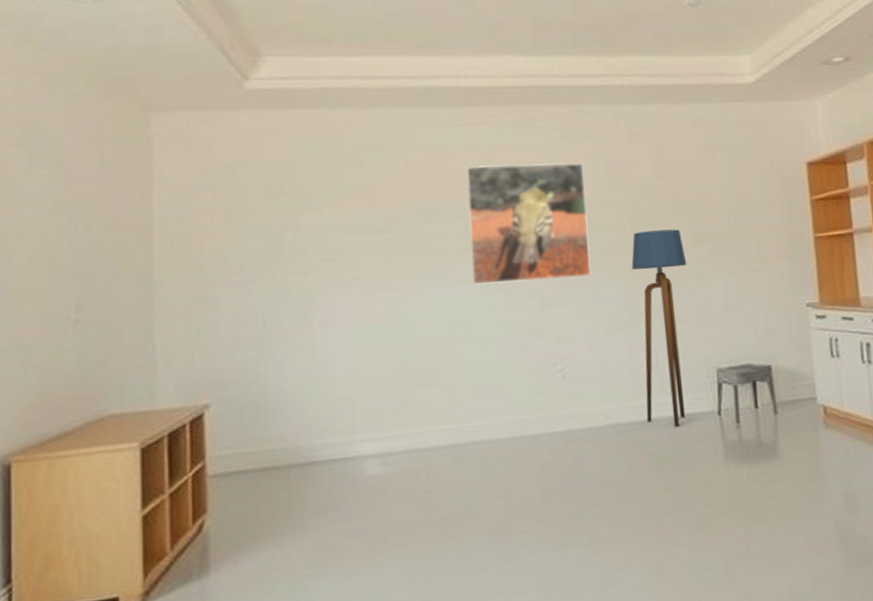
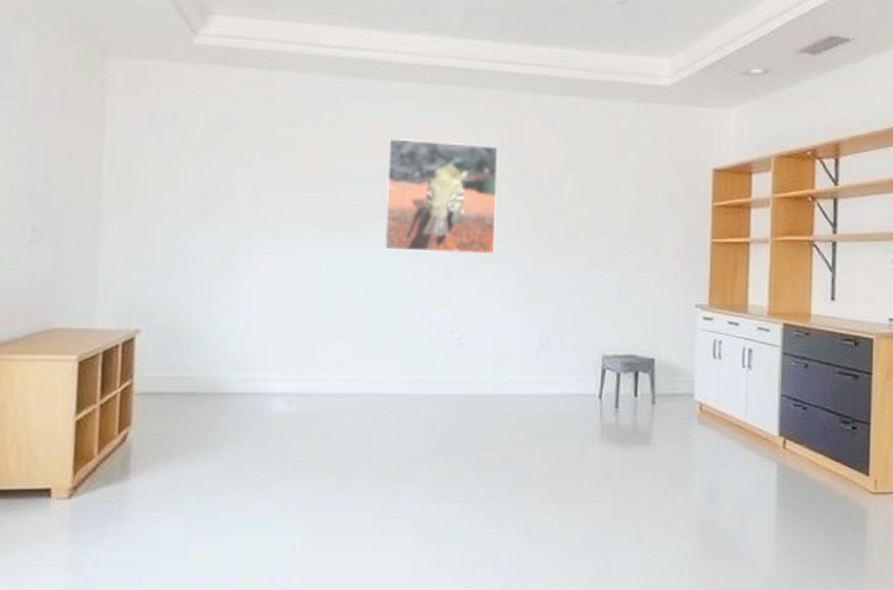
floor lamp: present [631,229,687,427] -> none [531,218,586,404]

